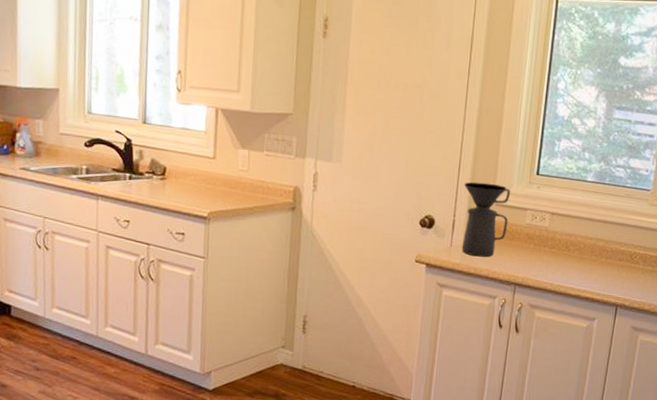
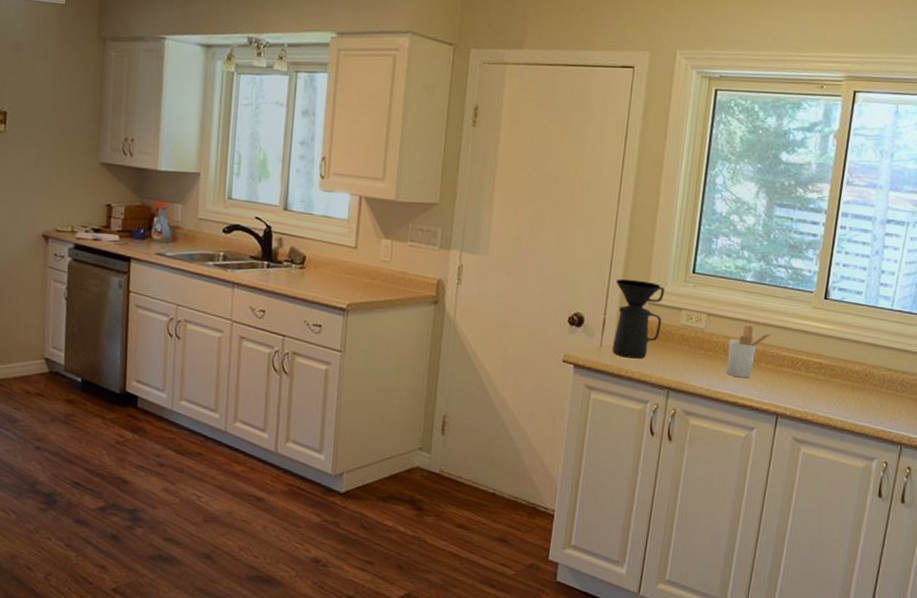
utensil holder: none [569,223,613,273] -> present [726,325,773,379]

